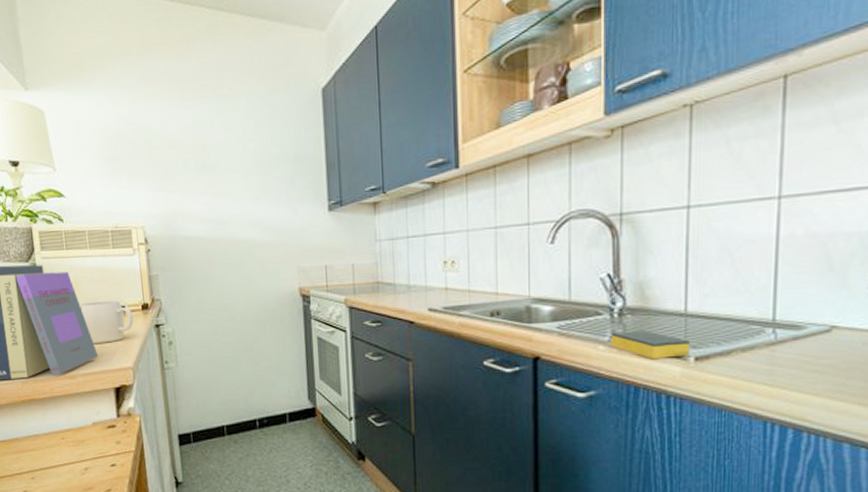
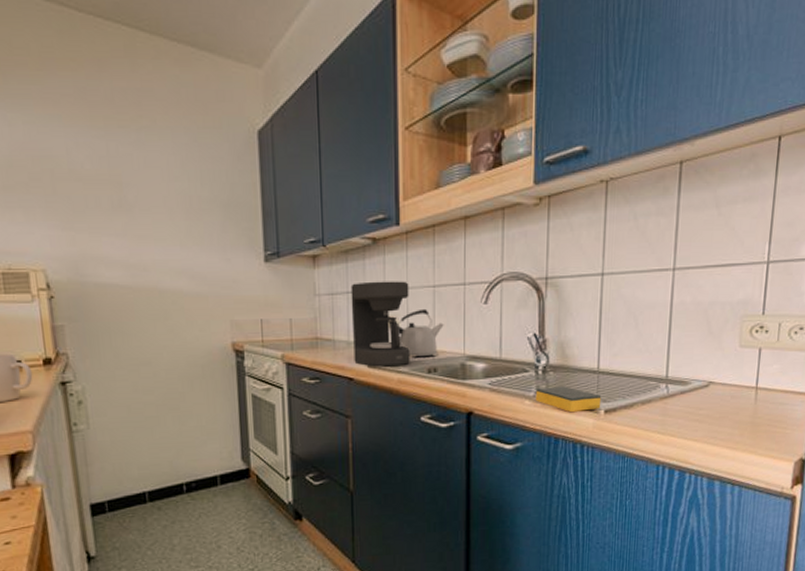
coffee maker: none [410,223,472,311] -> present [351,281,410,367]
kettle: none [457,250,507,300] -> present [397,308,444,357]

